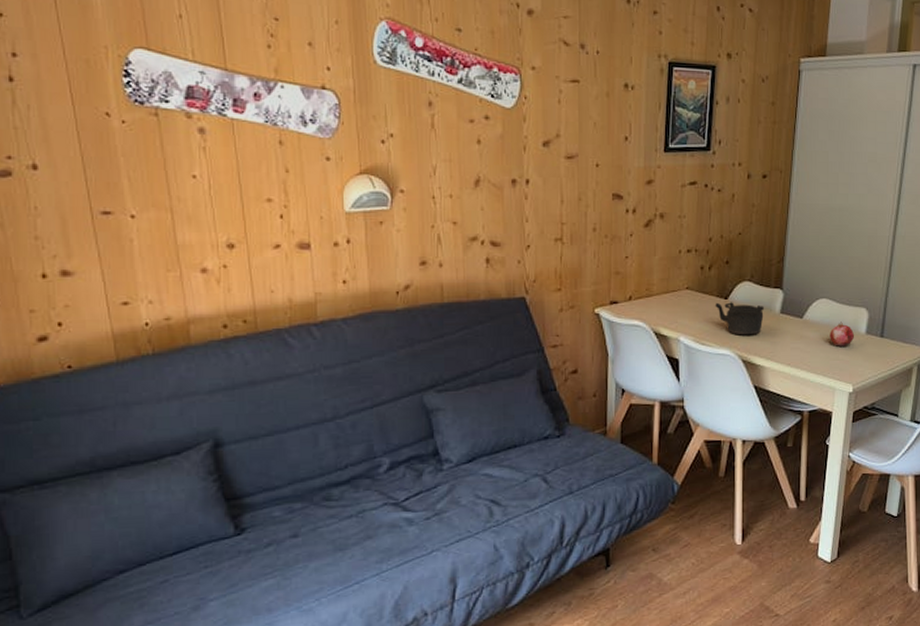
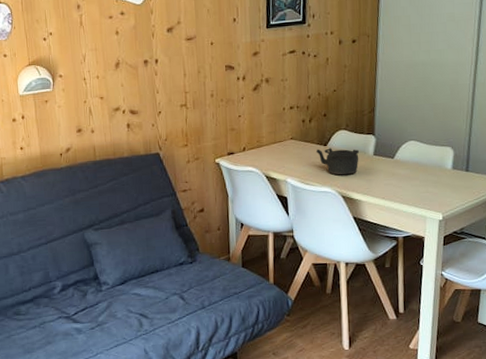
fruit: present [830,322,855,346] -> none [419,160,442,181]

